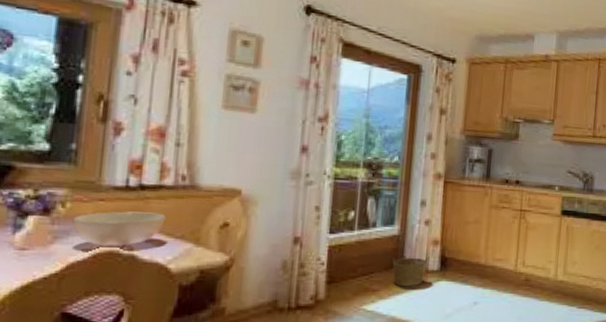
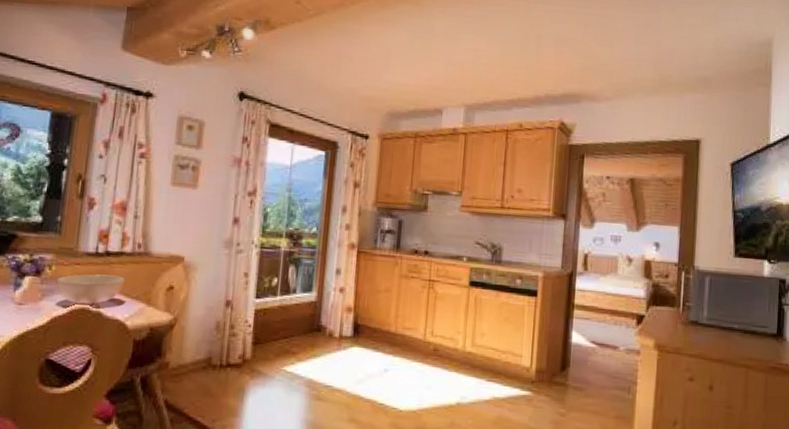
basket: present [392,257,427,287] -> none [310,323,341,351]

